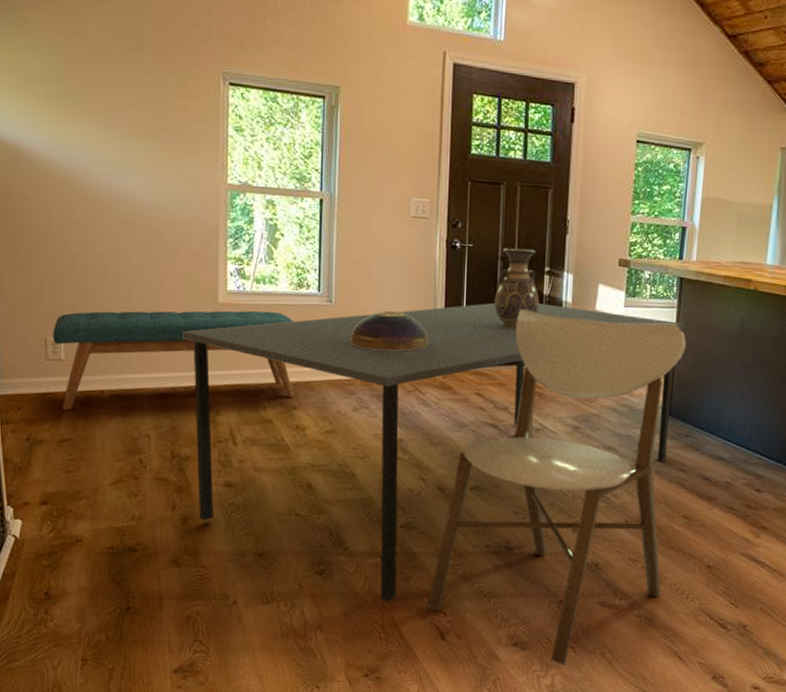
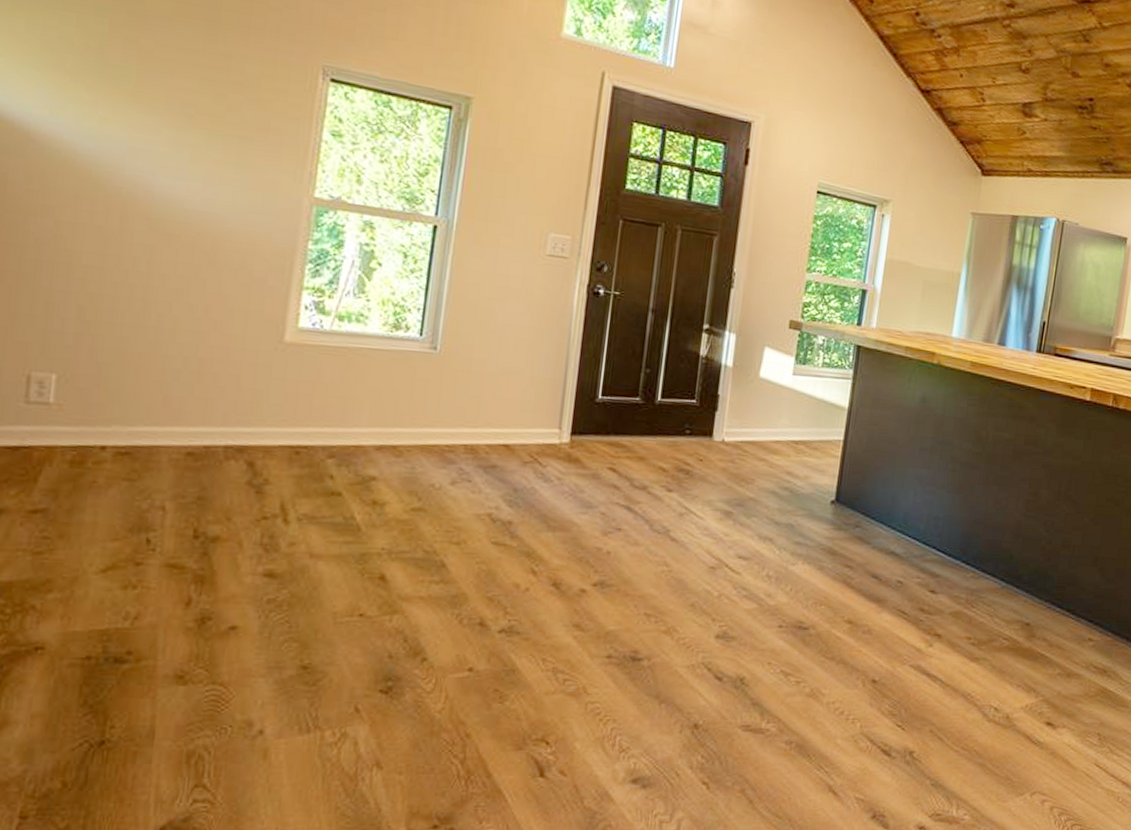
bench: present [53,310,294,410] -> none [40,343,383,471]
dining table: present [183,302,685,601] -> none [223,361,860,728]
decorative bowl: present [351,311,428,350] -> none [456,364,556,413]
dining chair: present [428,309,686,666] -> none [526,370,861,807]
vase: present [495,248,540,327] -> none [640,299,695,392]

